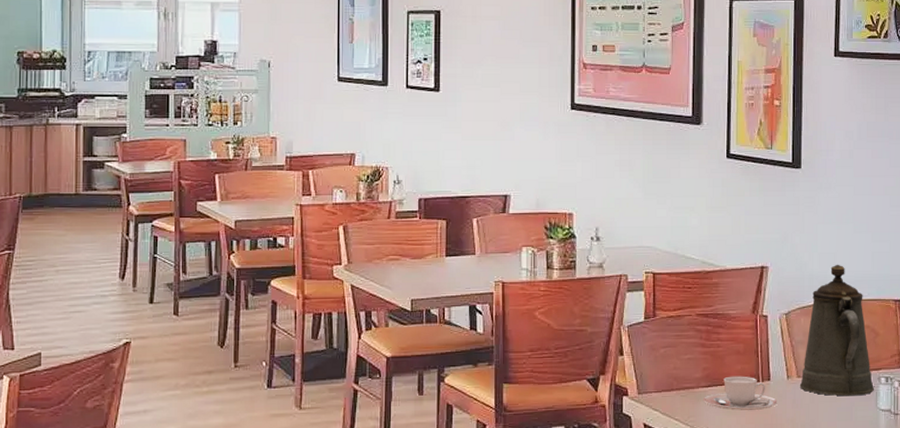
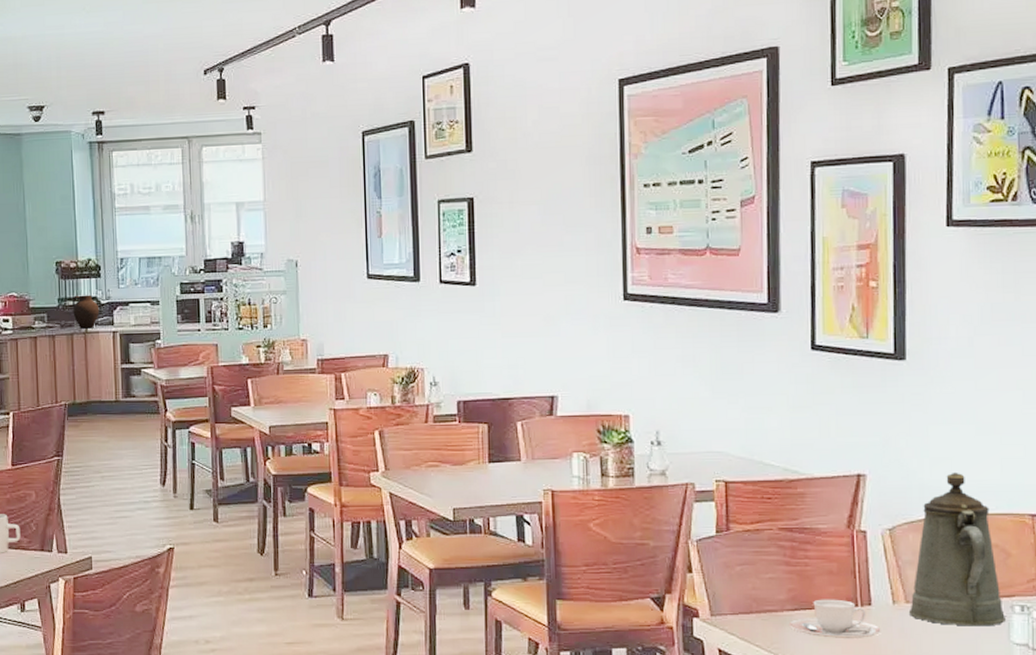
jug: none [34,86,63,120] -> present [72,295,100,329]

